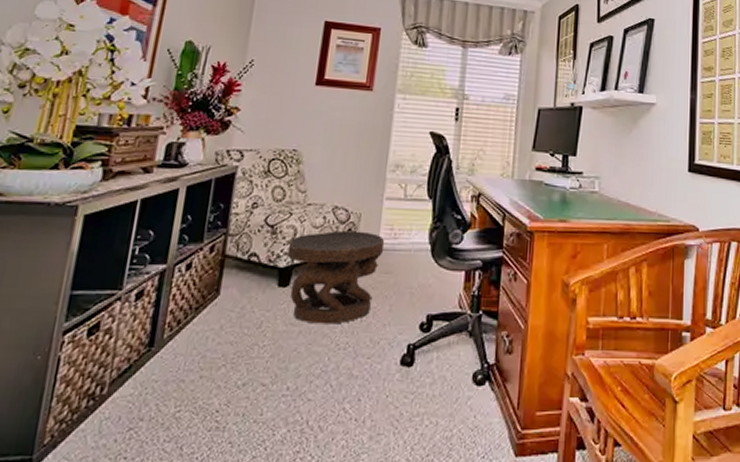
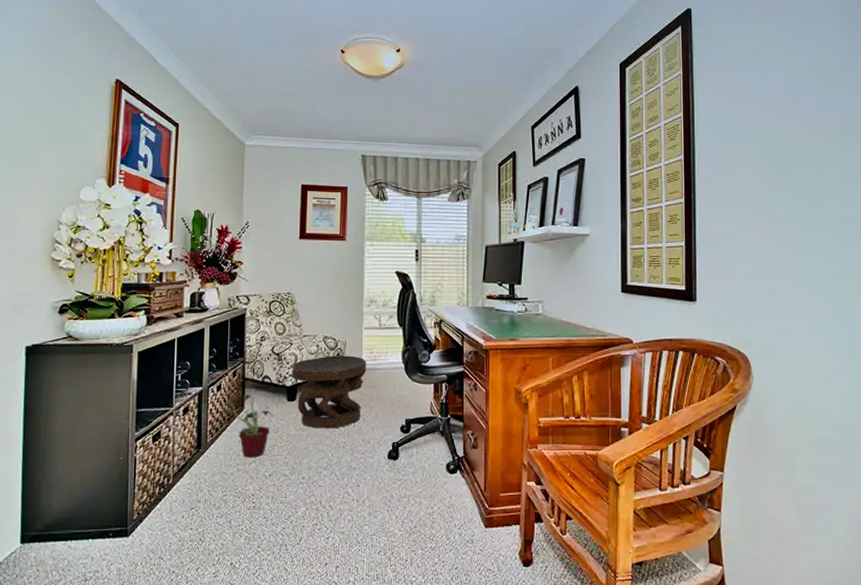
potted plant: none [184,275,257,361] -> present [218,394,273,458]

